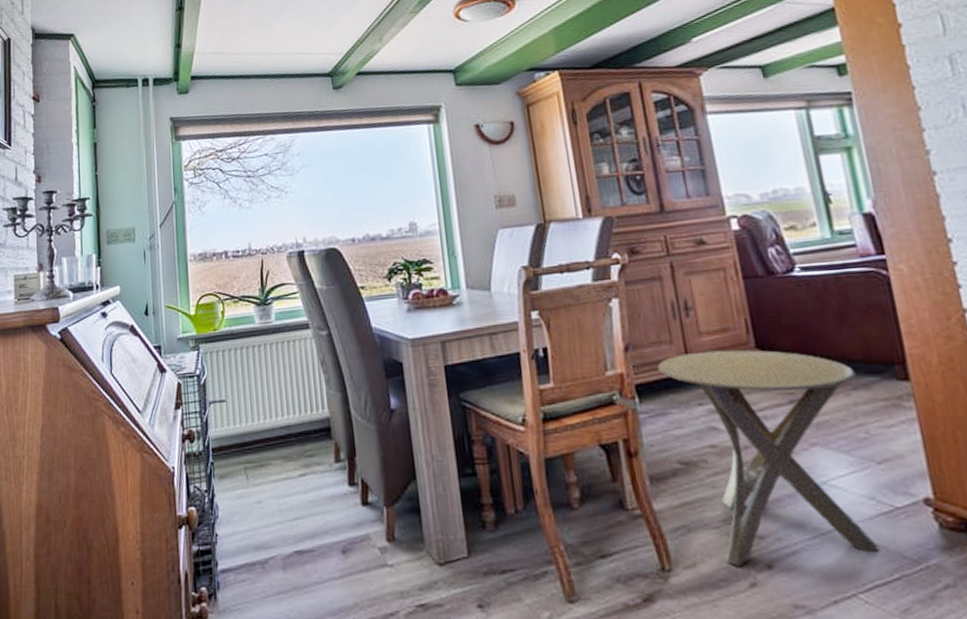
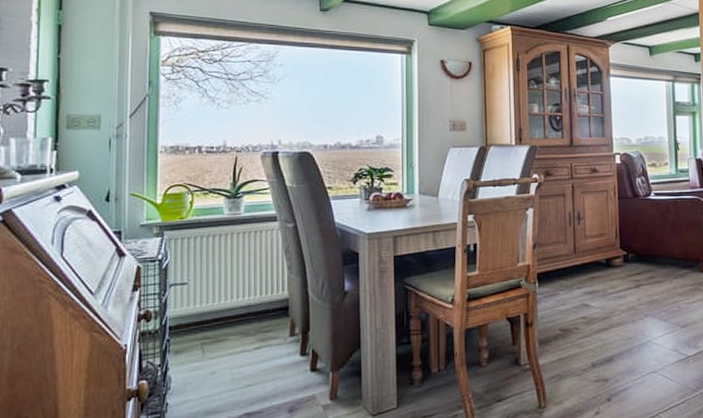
side table: present [657,349,880,566] -> none [554,249,677,401]

